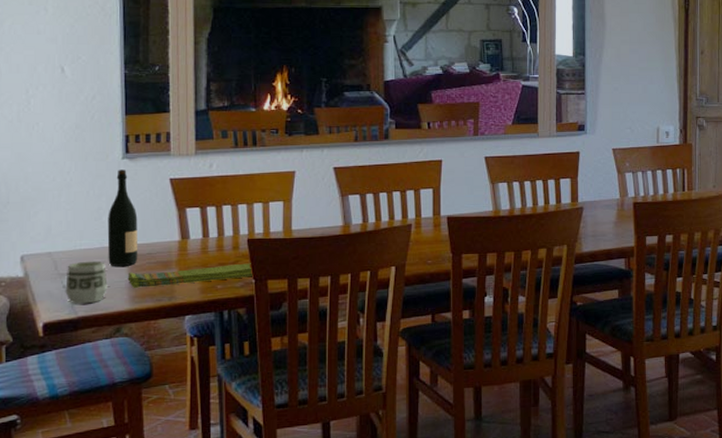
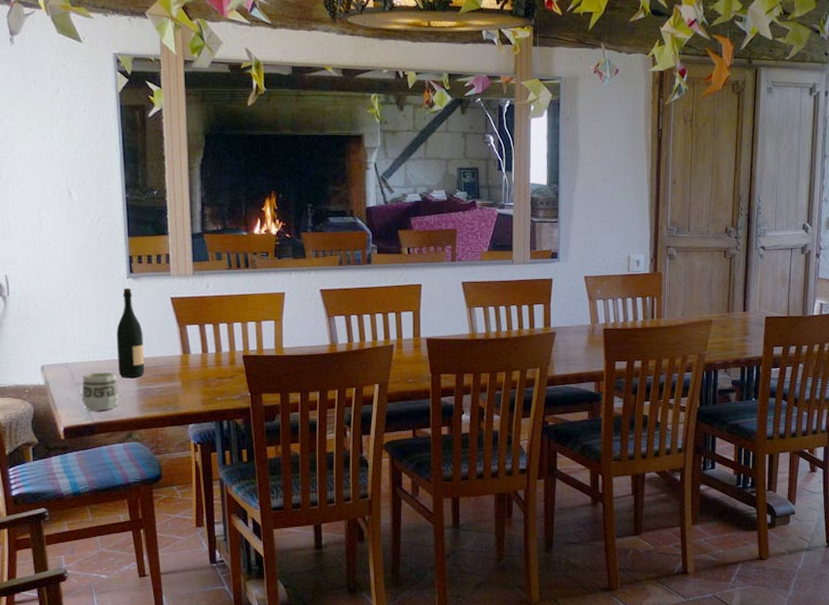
dish towel: present [127,263,252,288] -> none [136,377,248,398]

